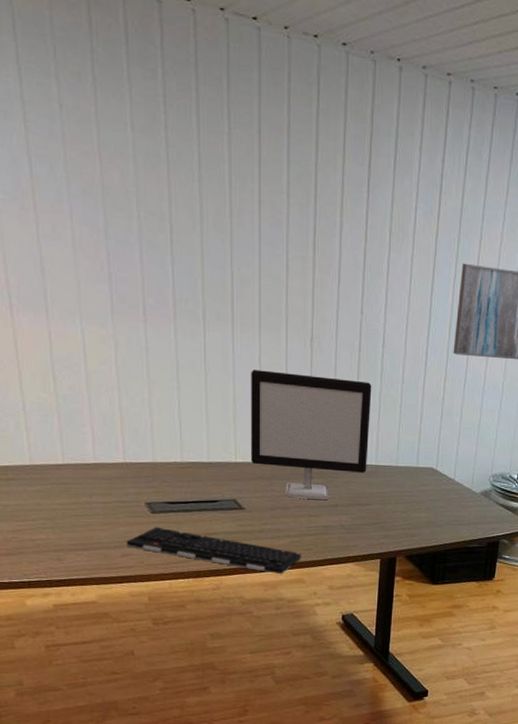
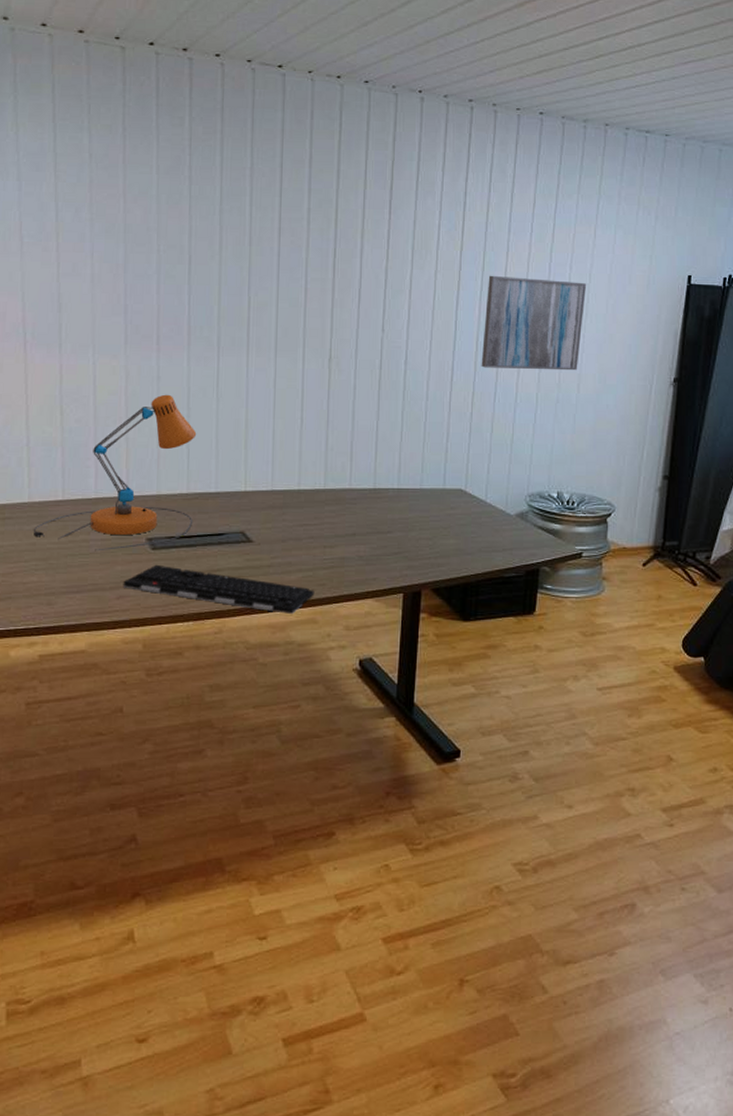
desk lamp: none [38,366,187,513] -> present [34,394,197,552]
computer monitor: present [251,369,372,501] -> none [262,393,394,529]

